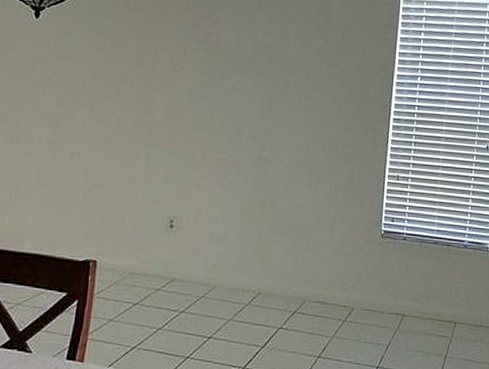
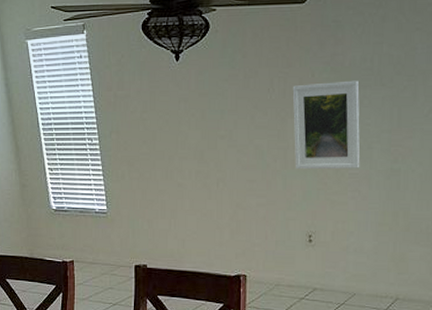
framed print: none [160,61,232,153] -> present [292,80,360,170]

